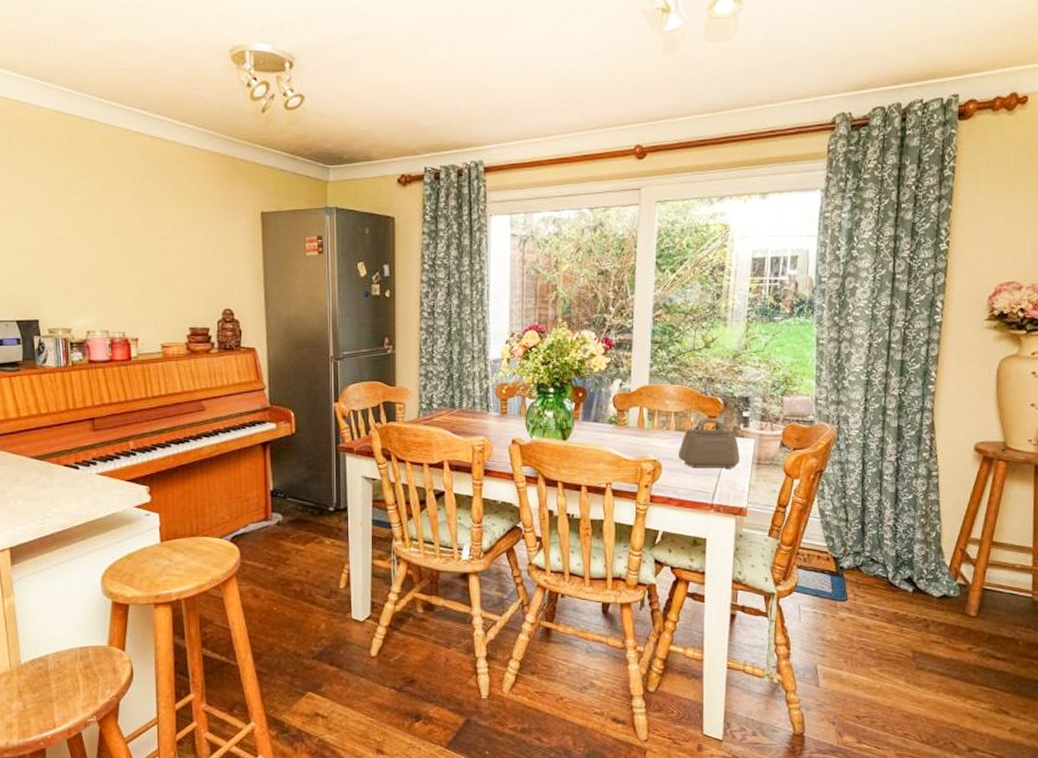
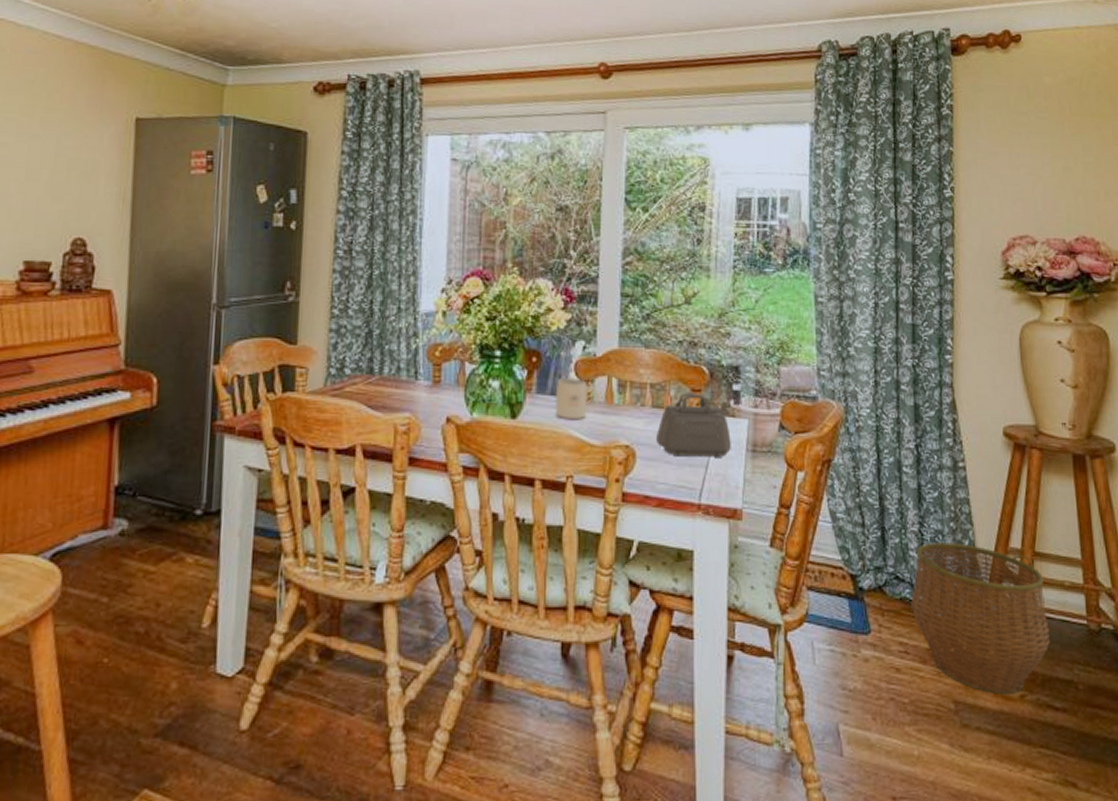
mug: none [597,409,633,441] -> present [555,378,600,420]
basket: none [882,534,999,647] -> present [910,543,1050,694]

